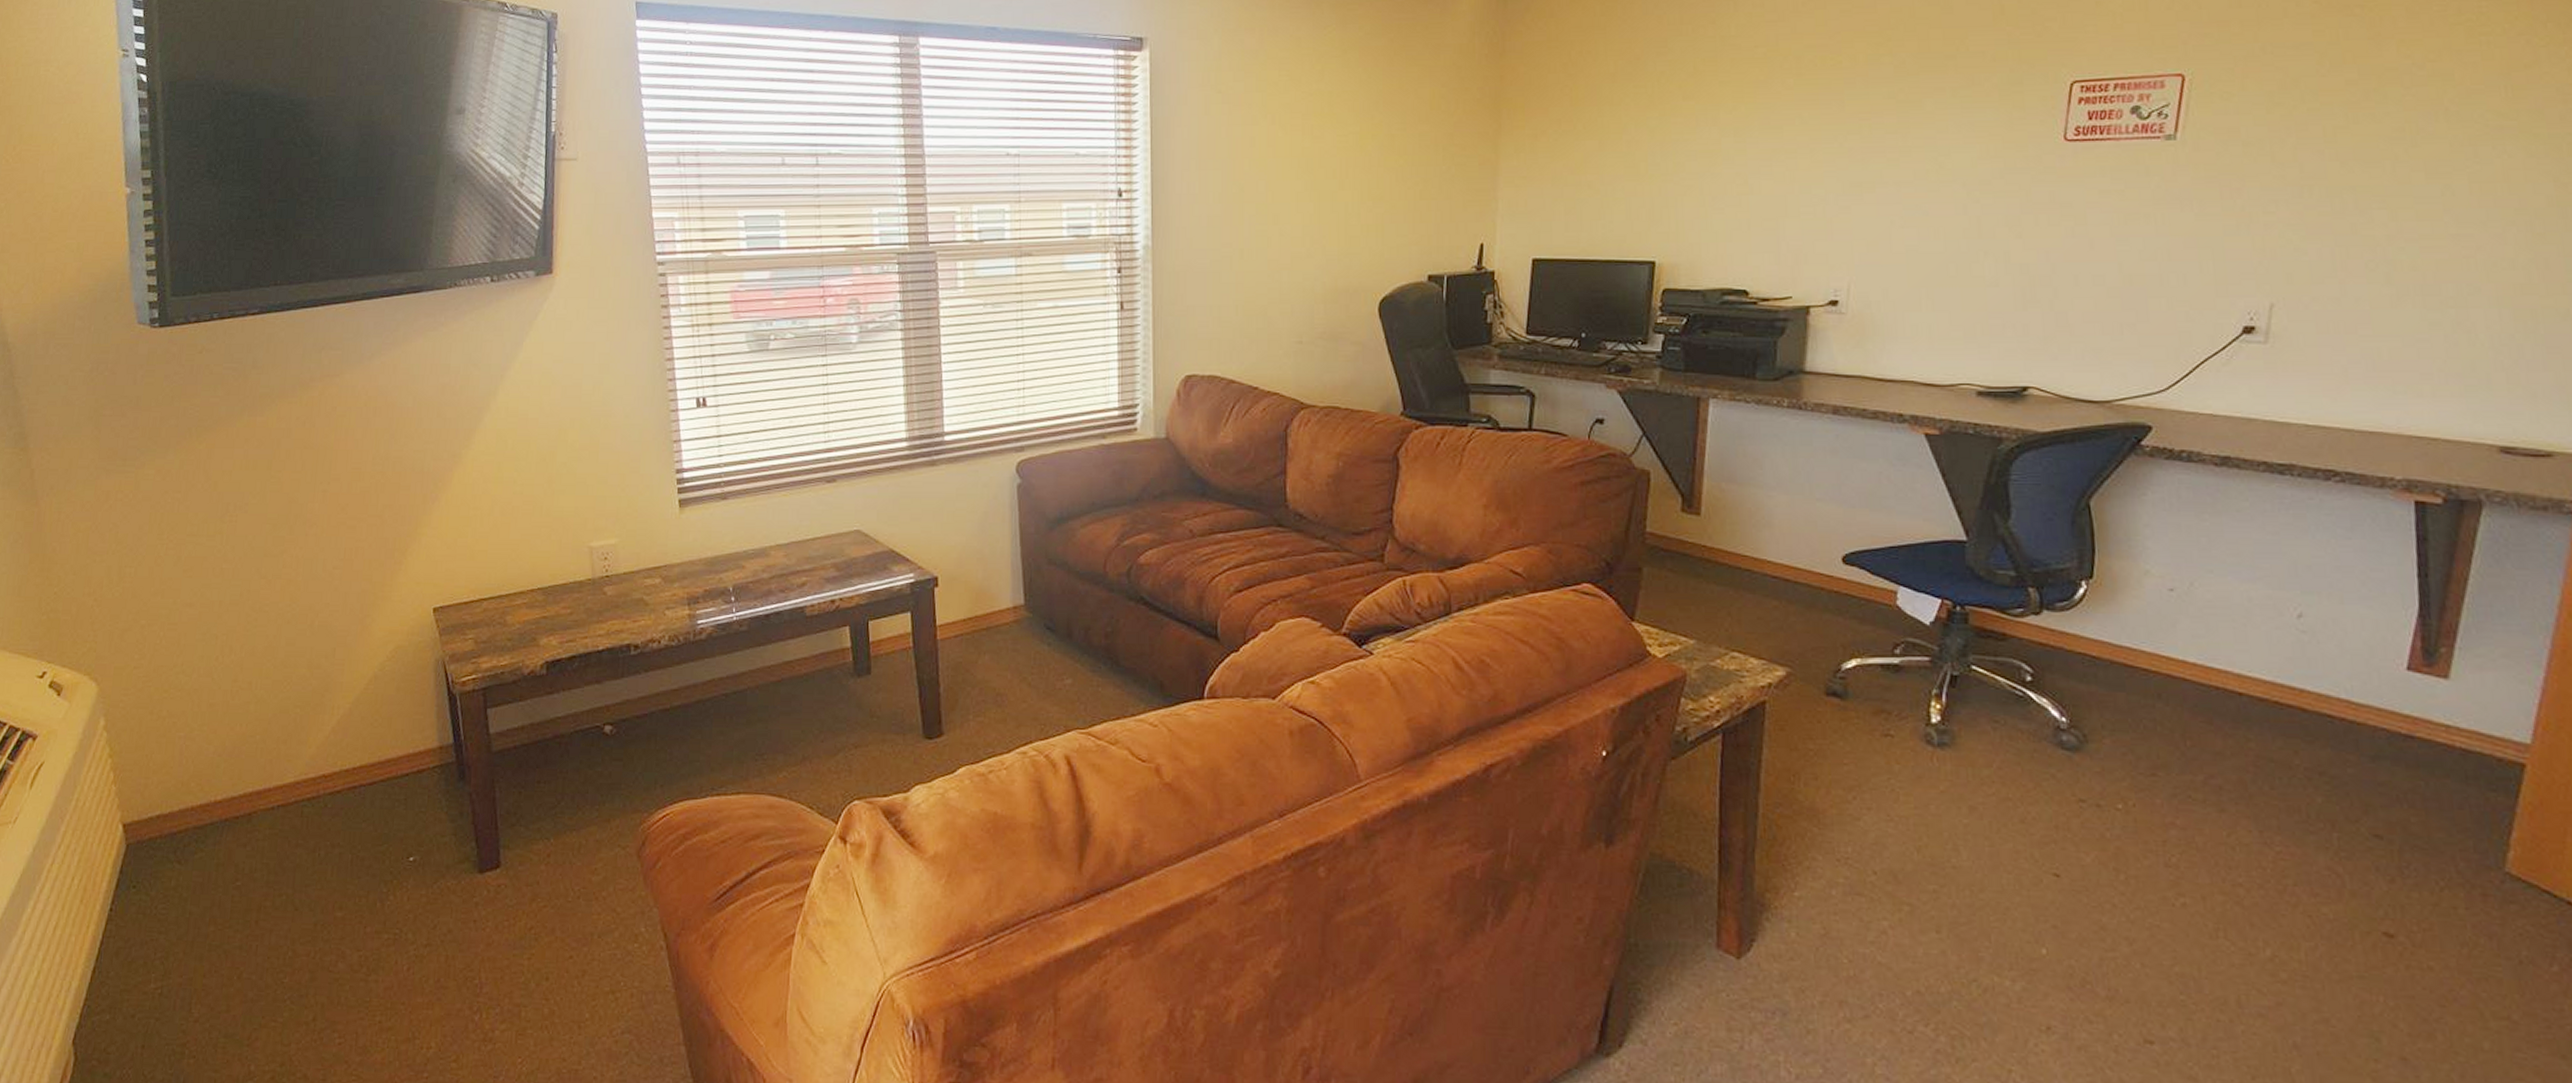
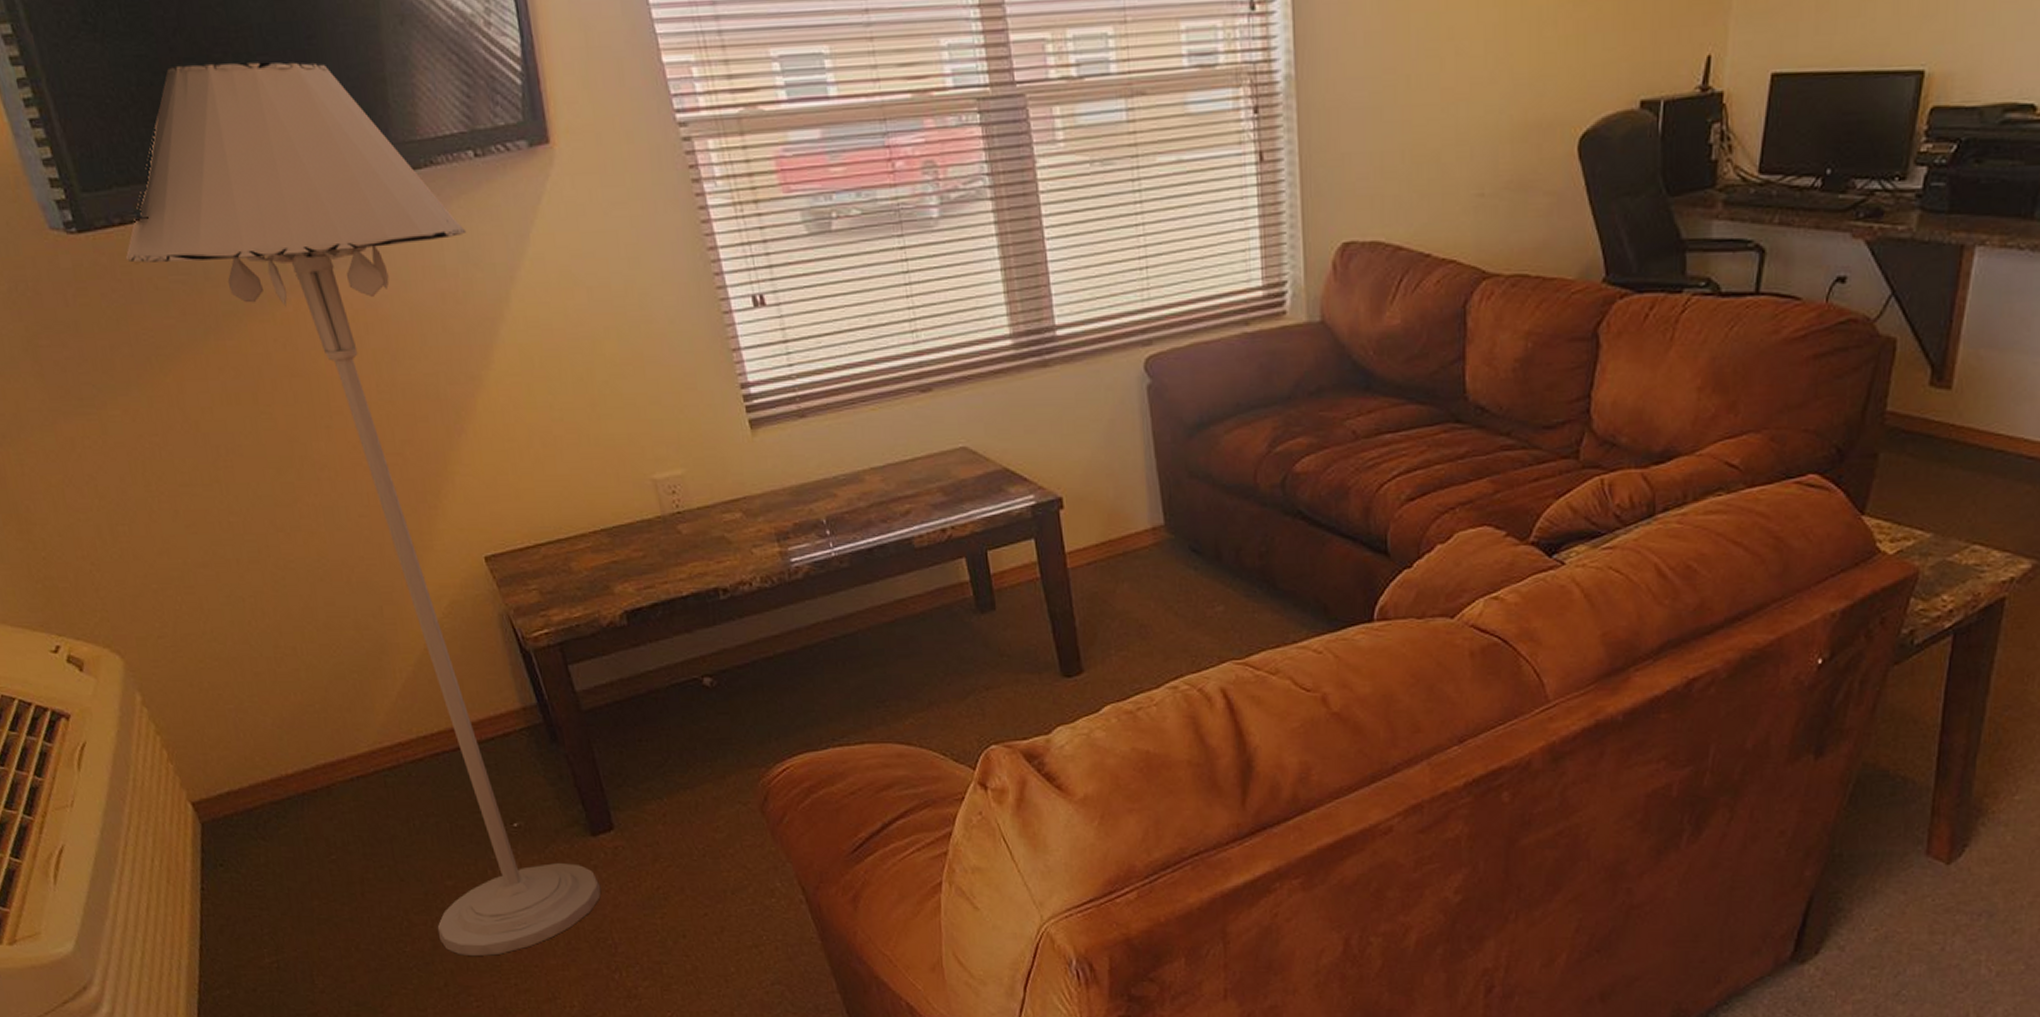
floor lamp: none [192,204,478,991] -> present [125,62,602,957]

